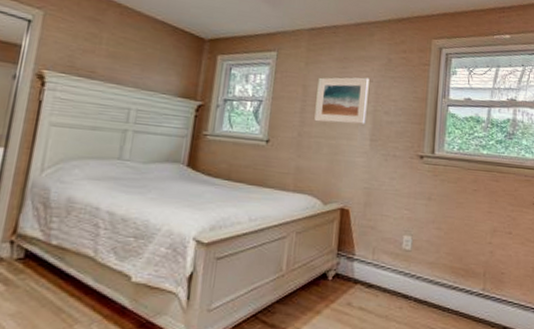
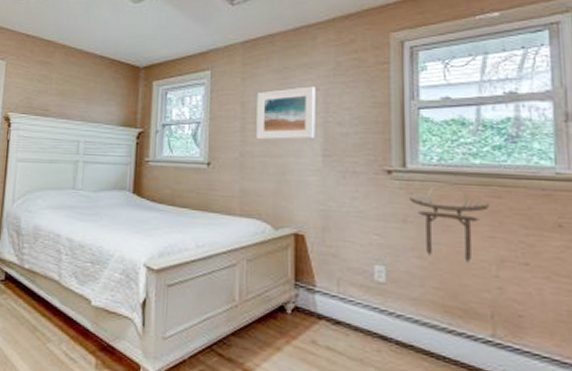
torii gate: none [435,169,490,233] -> present [410,184,489,264]

